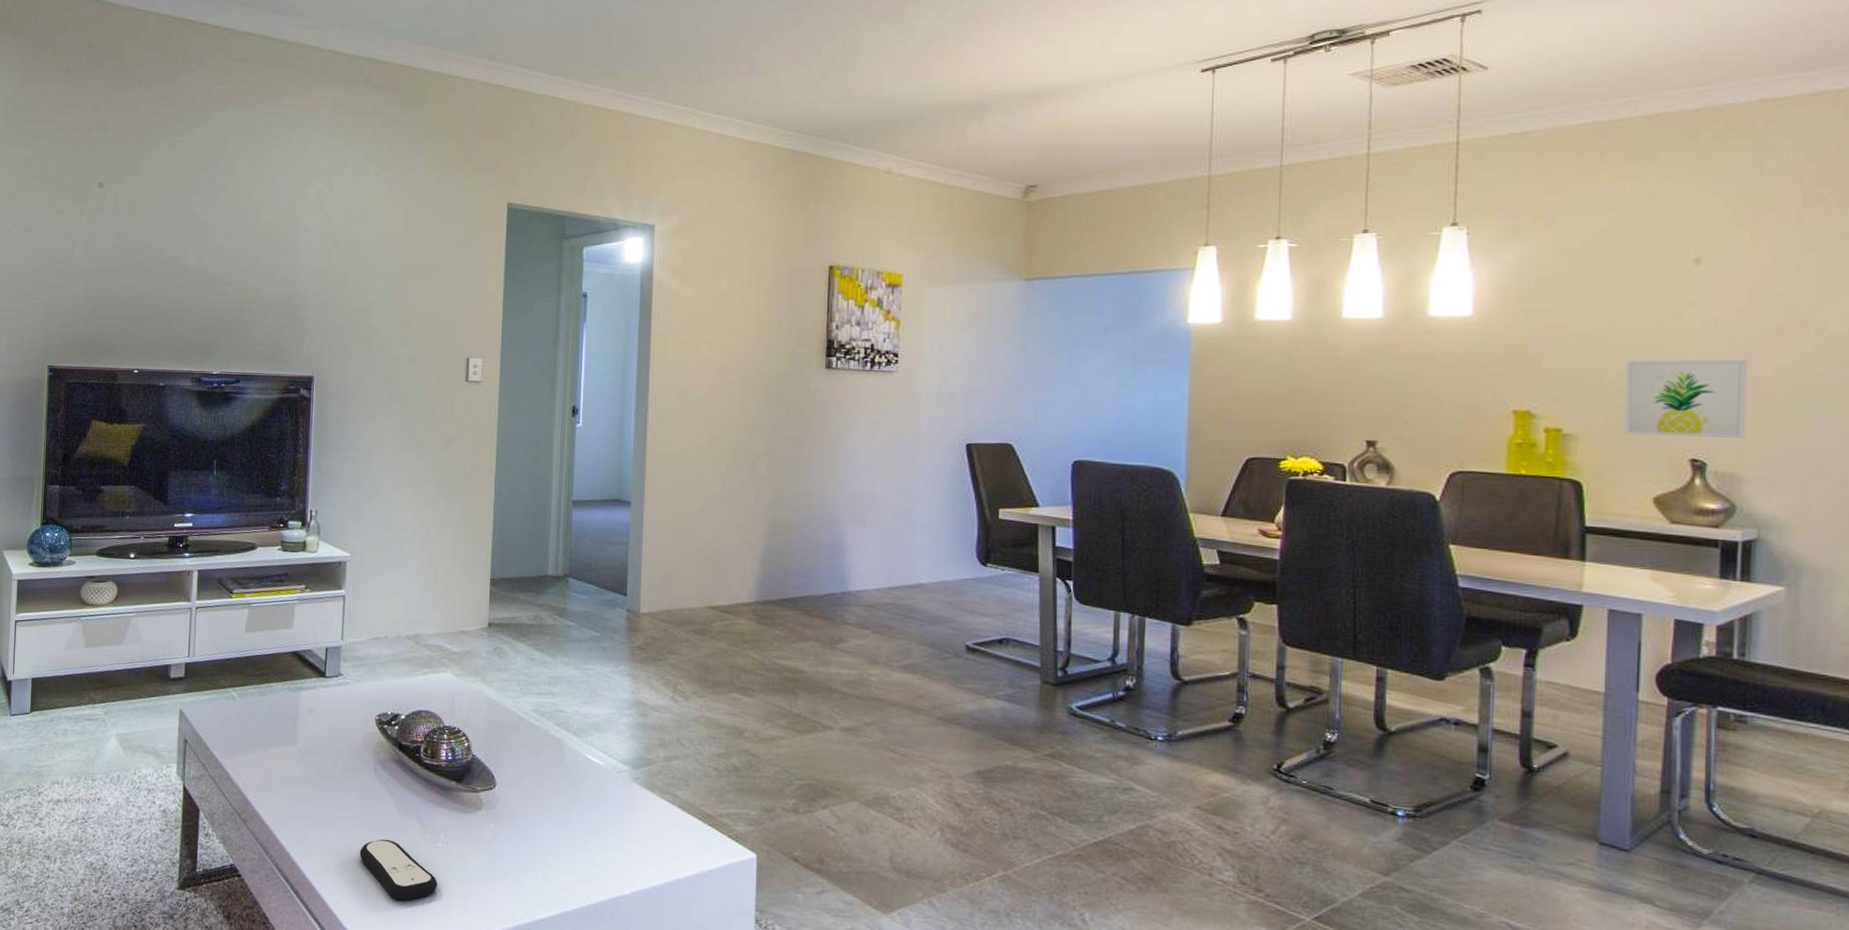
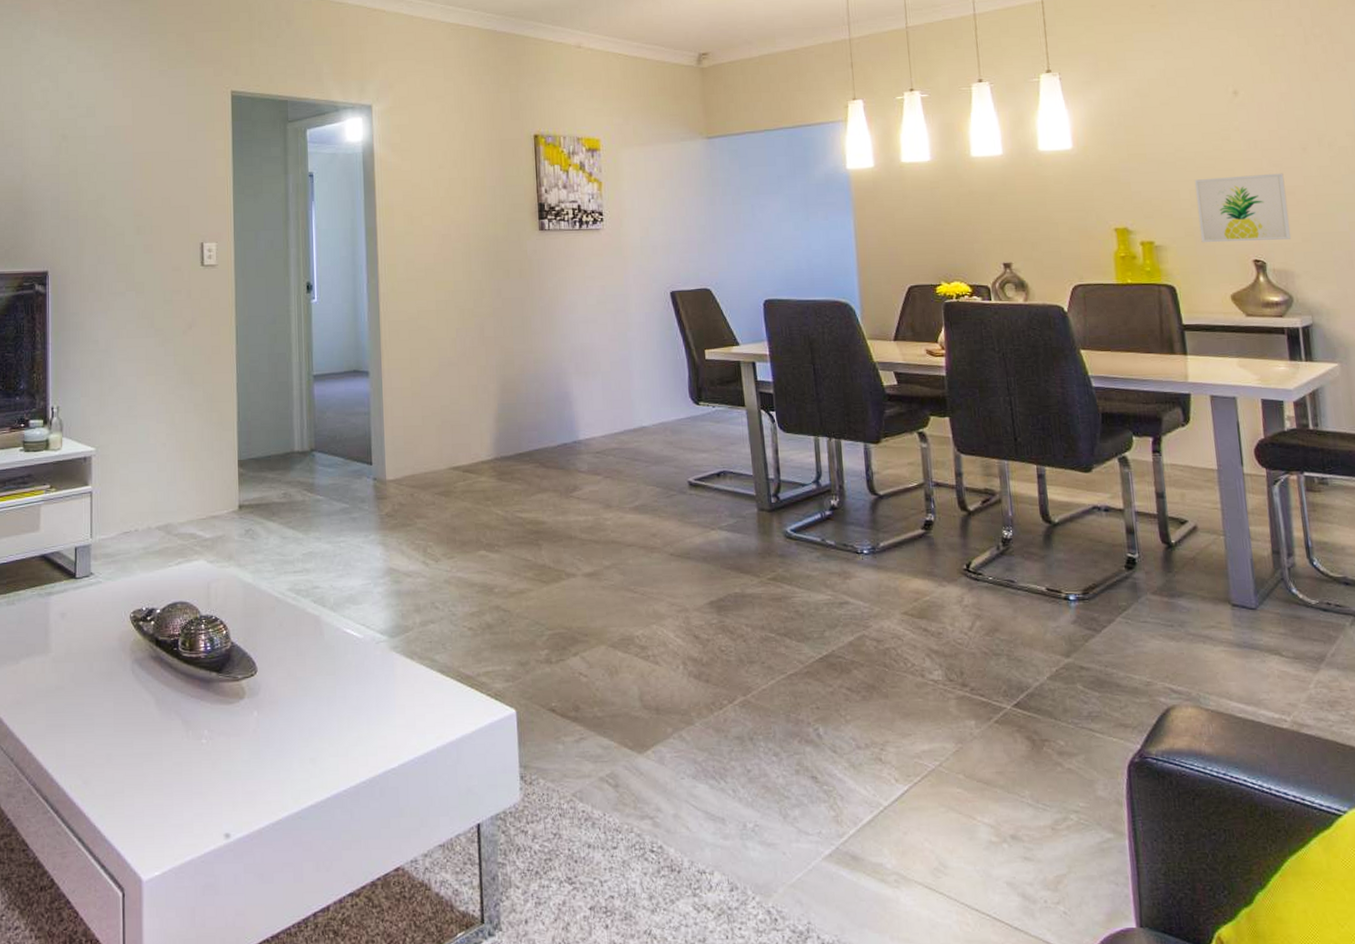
remote control: present [359,839,438,901] -> none [121,742,205,806]

